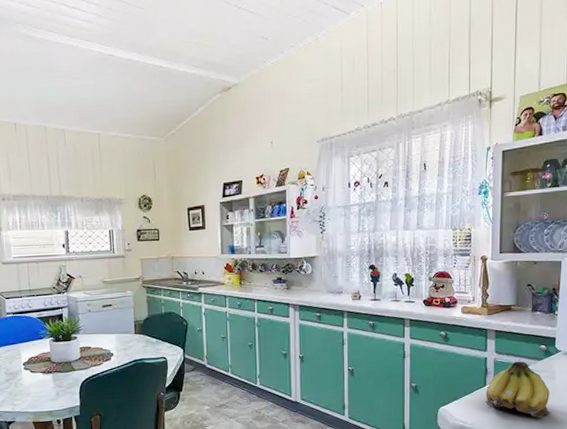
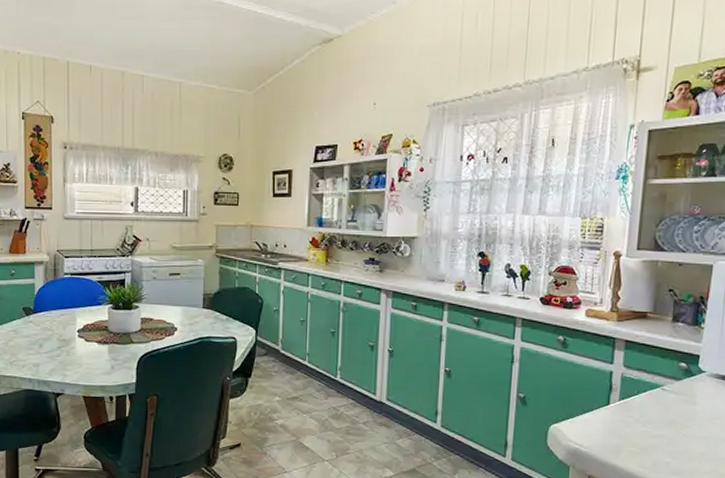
fruit: present [486,361,550,418] -> none [607,379,688,449]

